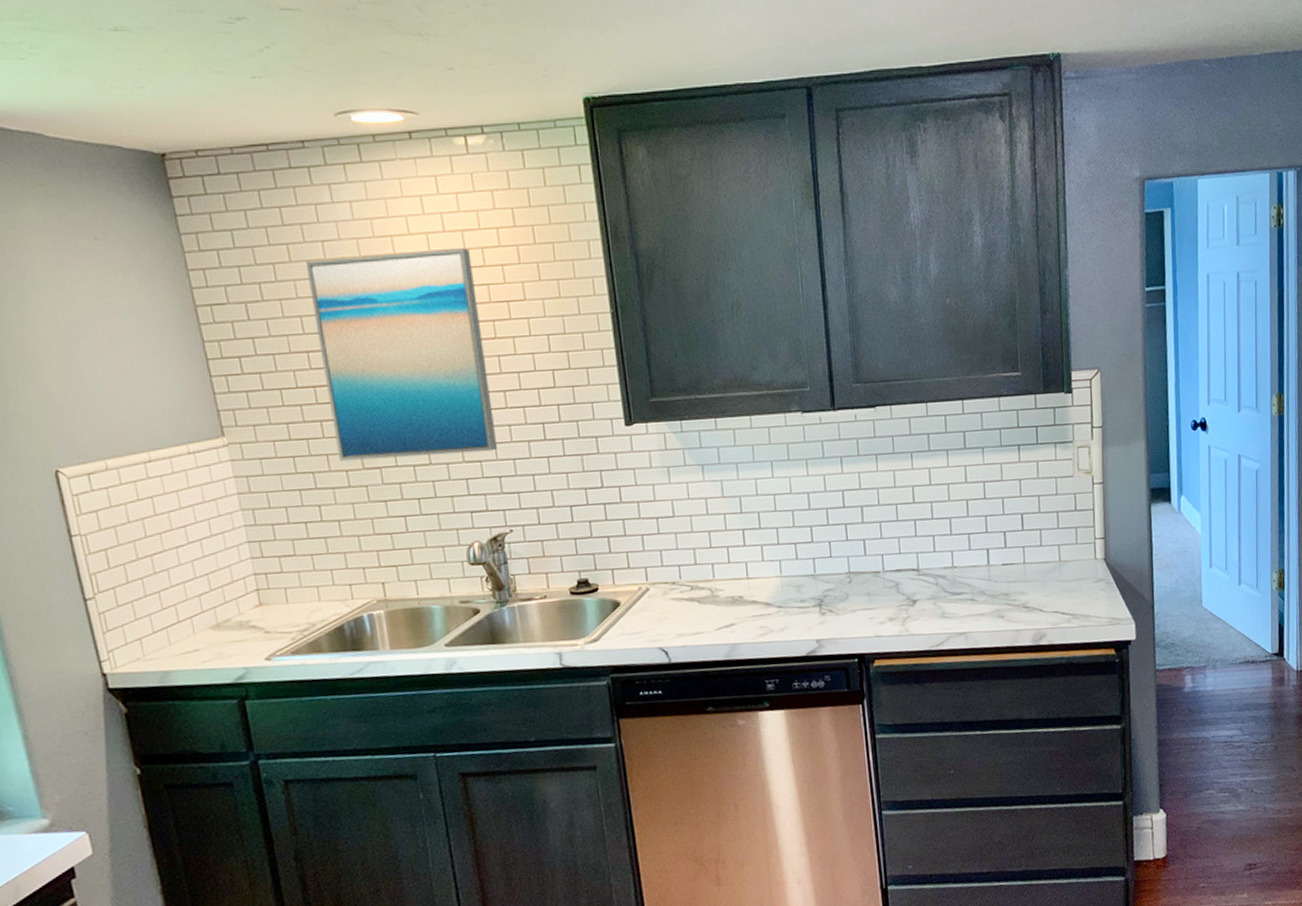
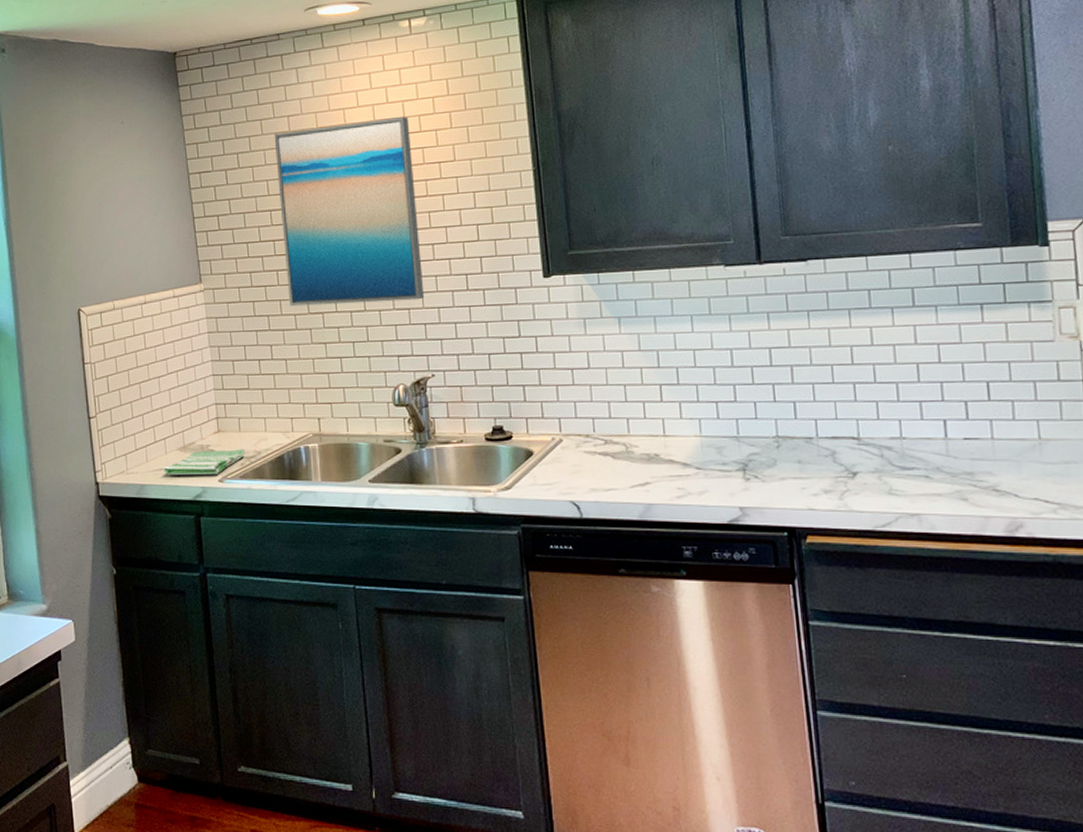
dish towel: none [192,622,296,658] -> present [163,449,245,476]

